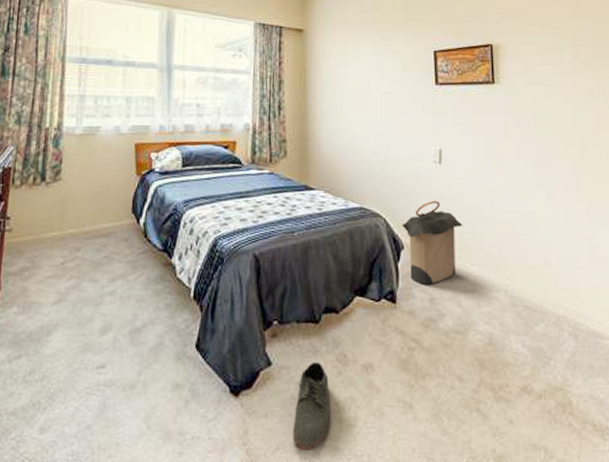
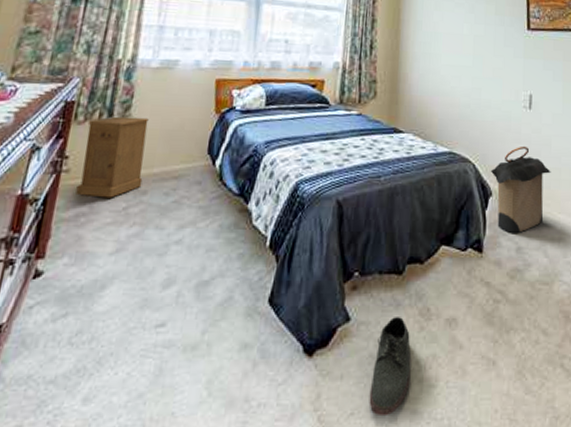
nightstand: none [19,180,77,254] -> present [75,116,149,198]

